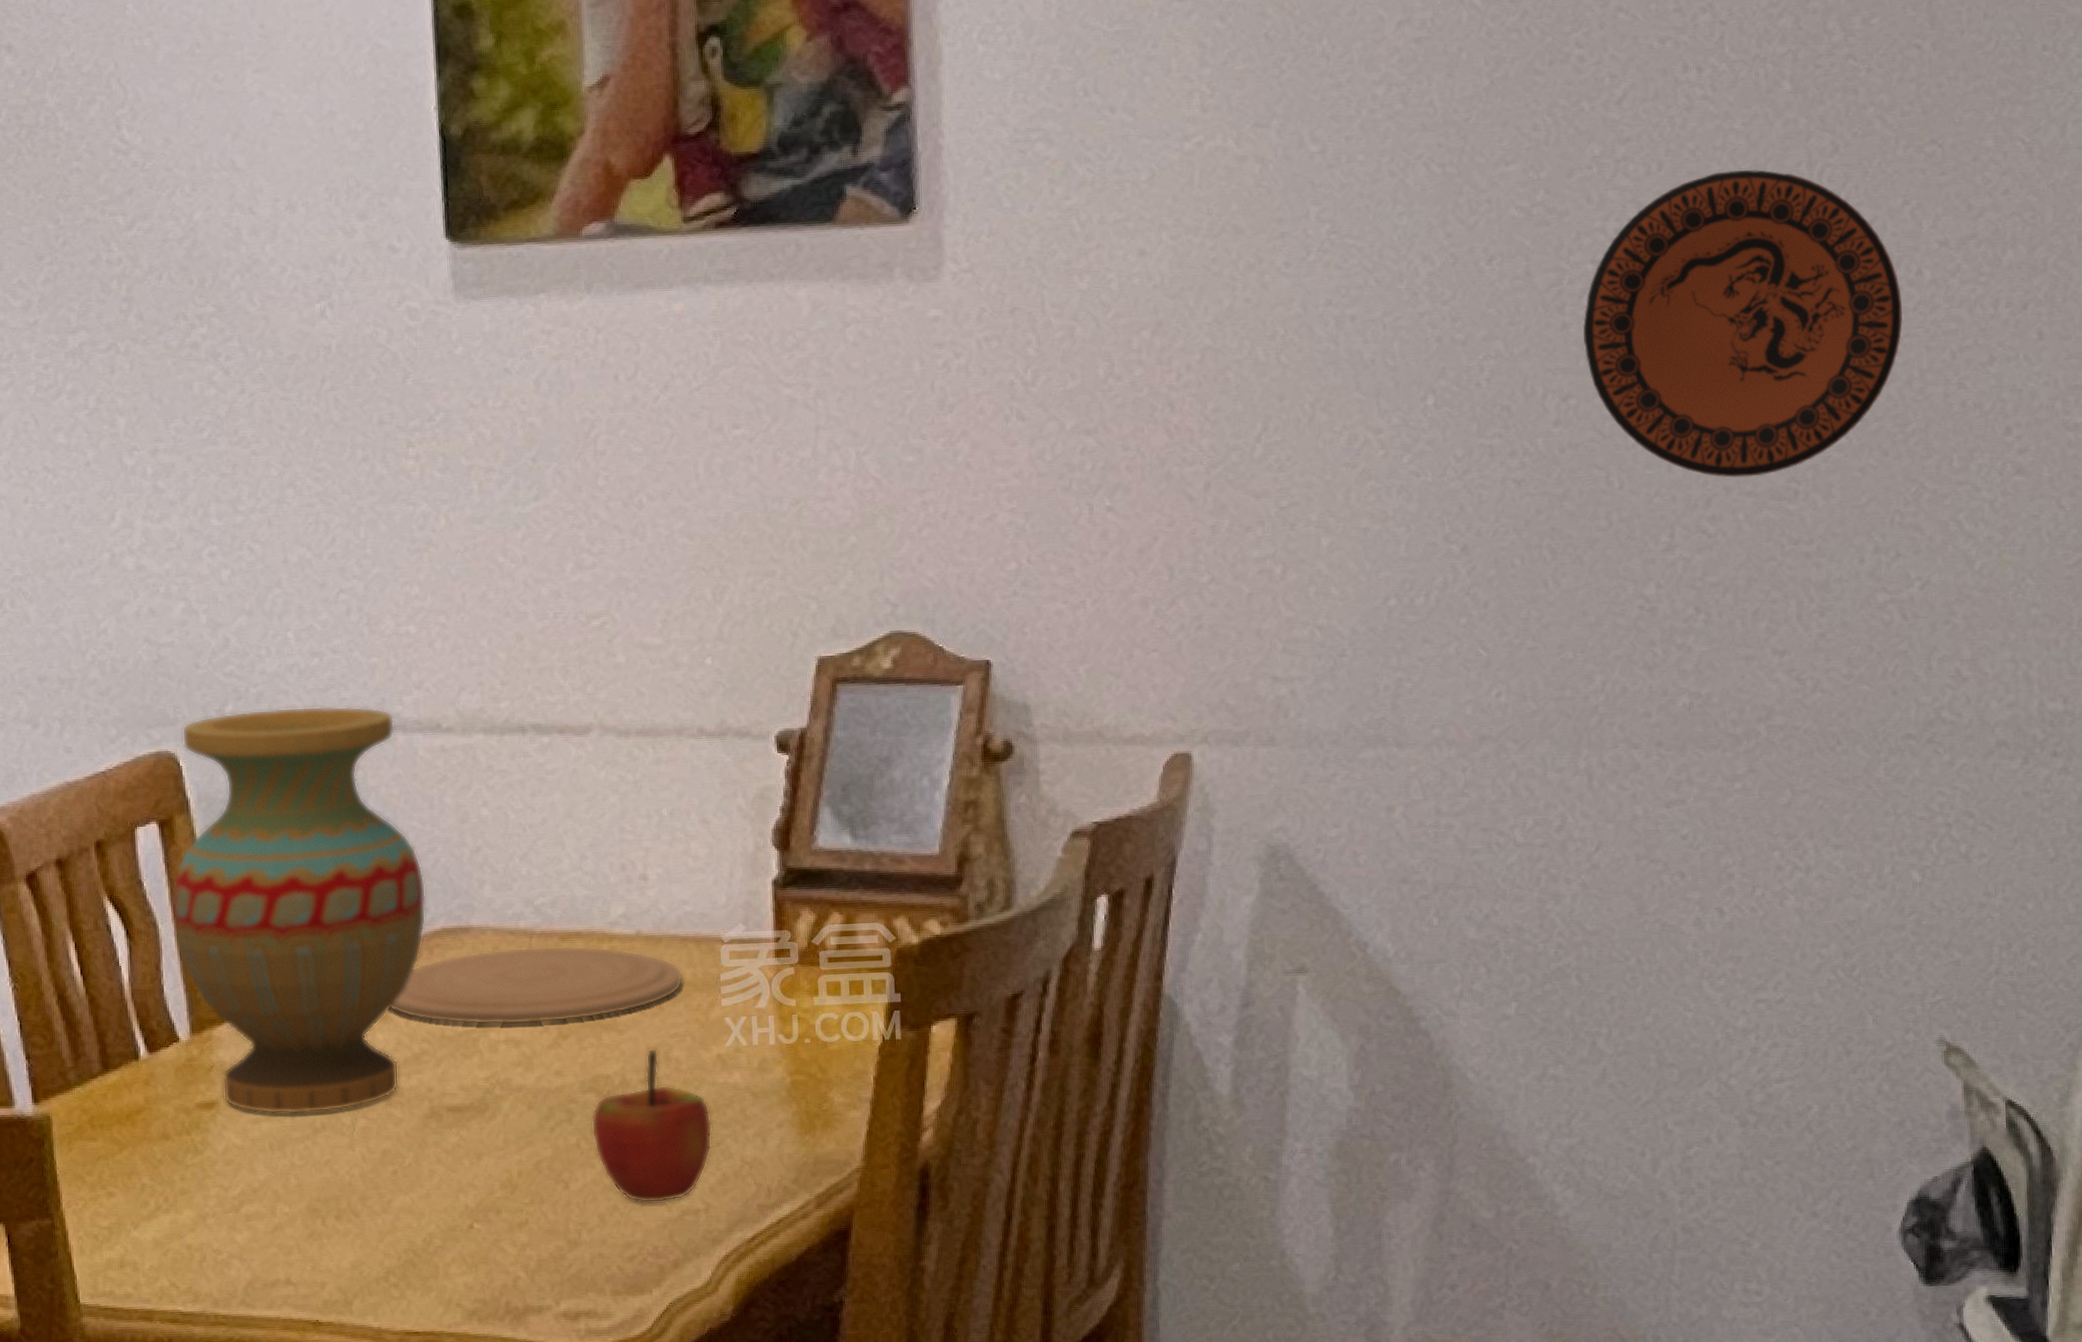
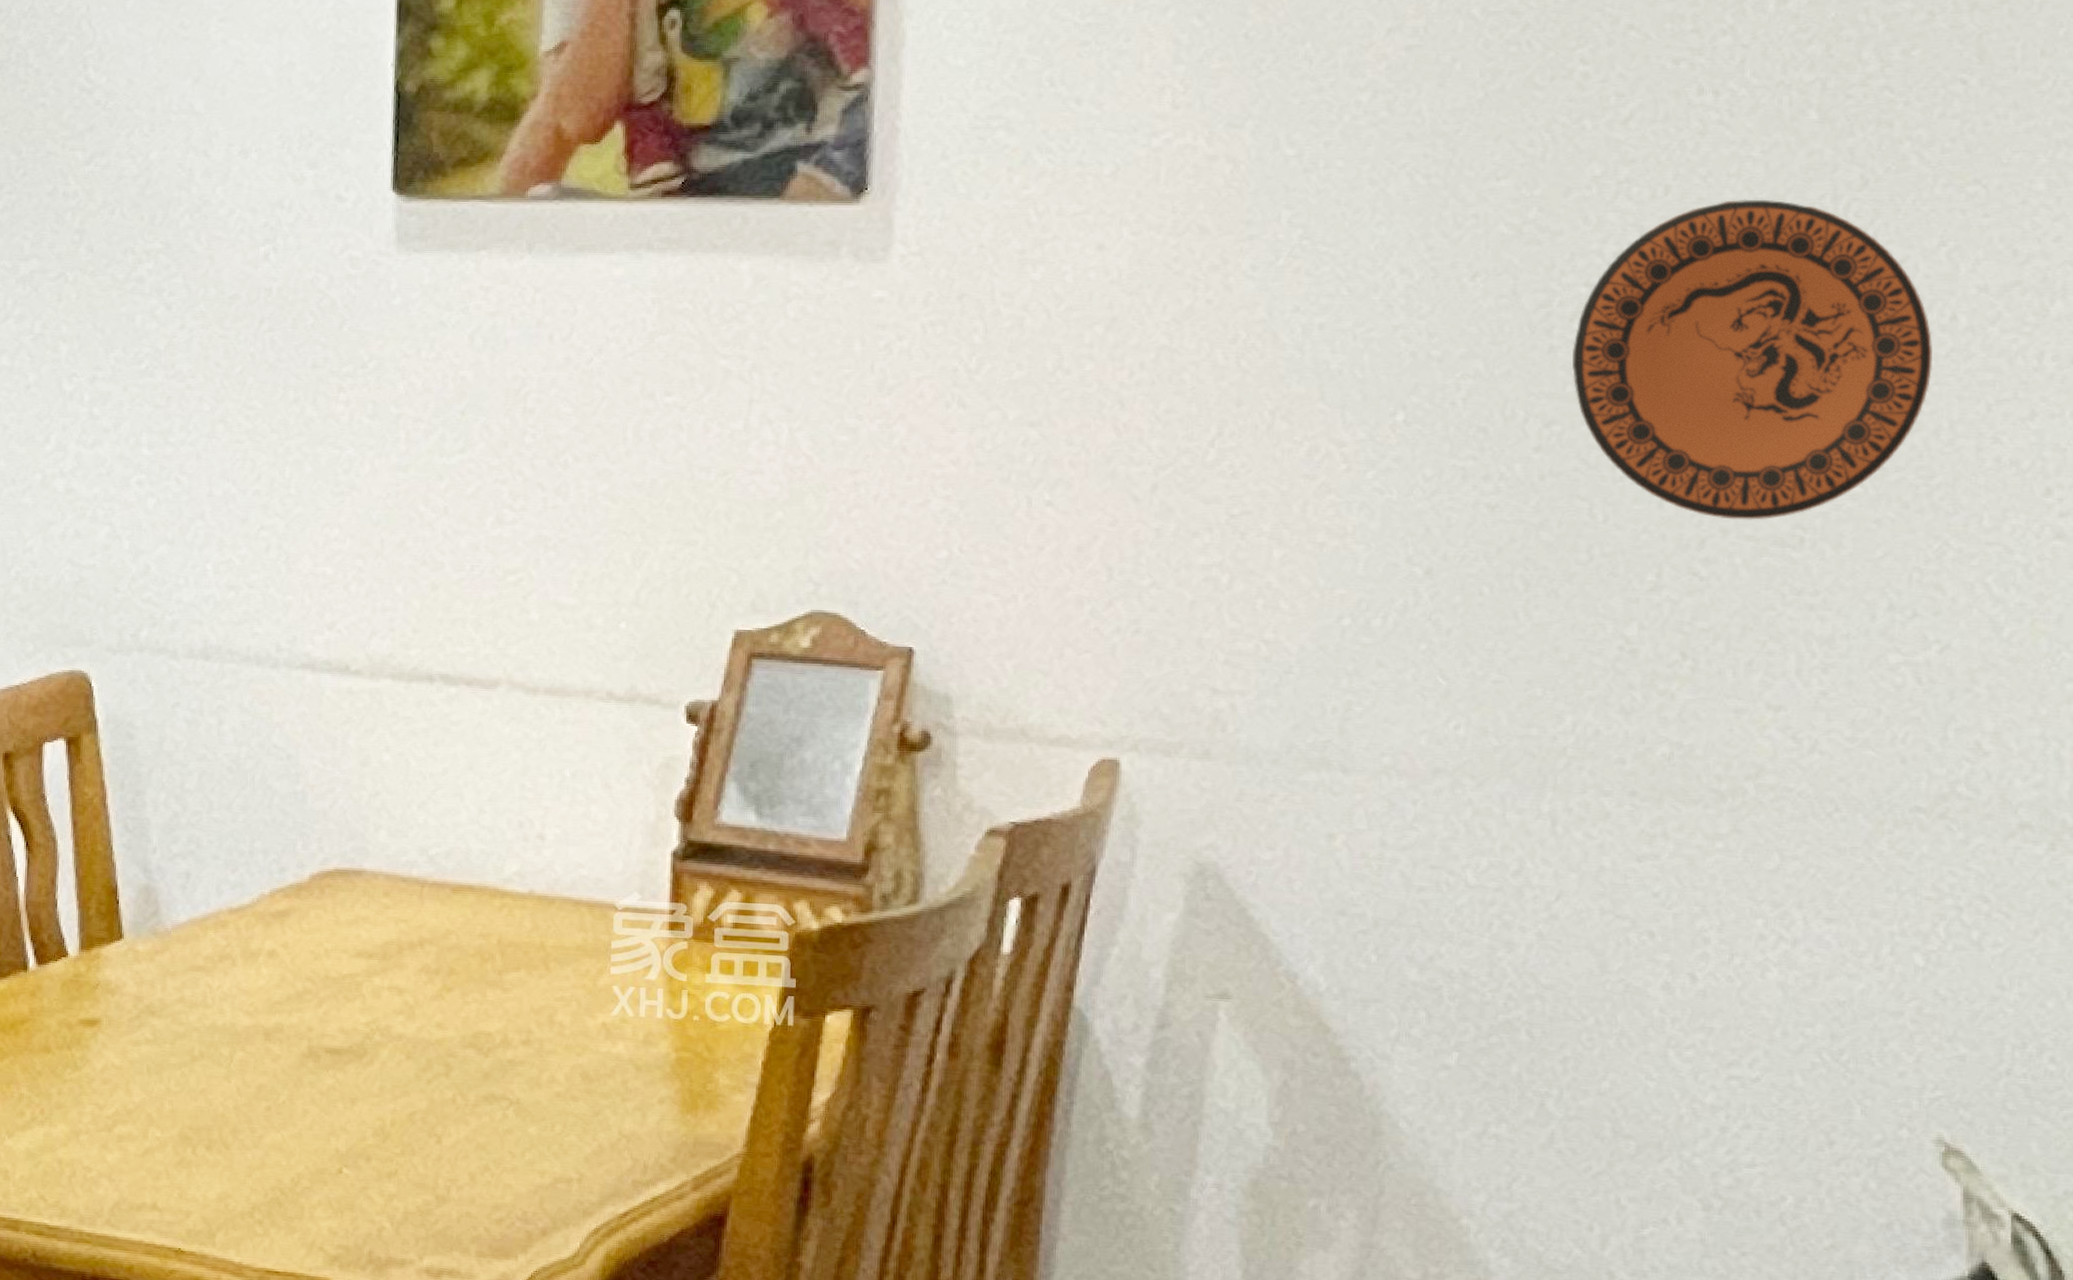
vase: present [171,706,426,1115] -> none [71,637,322,1041]
plate: present [390,945,683,1025] -> none [276,895,573,974]
apple: present [591,1048,713,1204] -> none [468,1009,592,1168]

